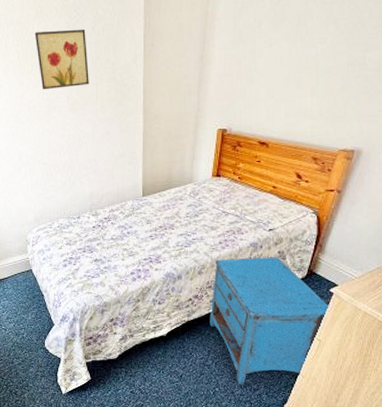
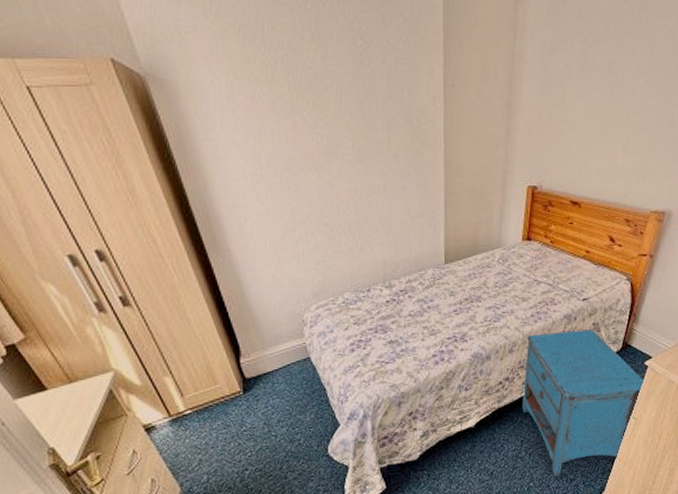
wall art: present [34,28,89,90] -> none [310,60,380,133]

